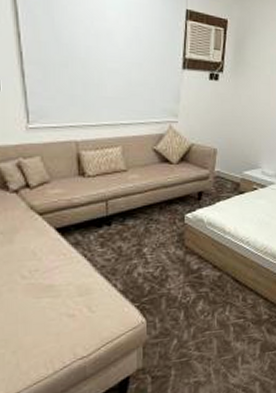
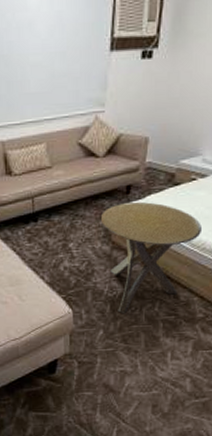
side table: none [175,208,263,320] -> present [101,202,201,314]

